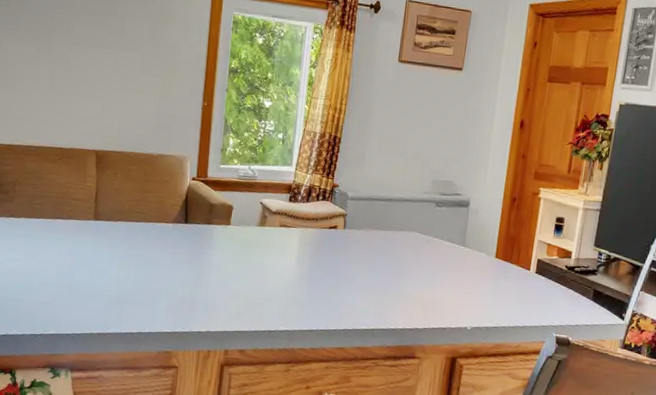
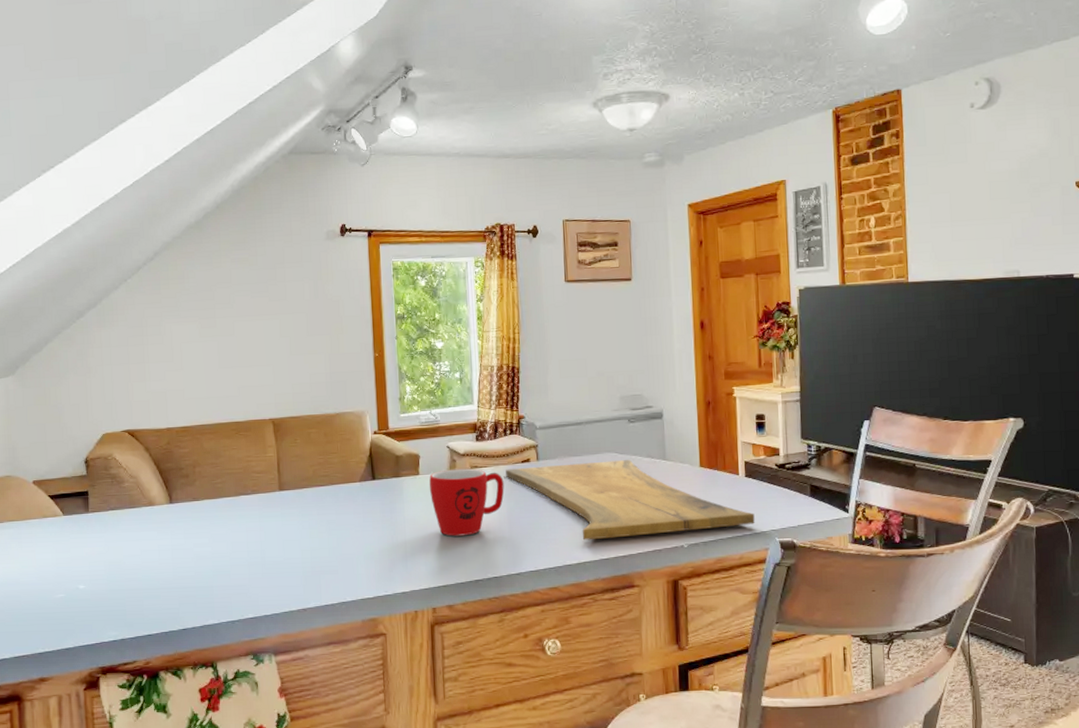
mug: none [238,224,310,289] -> present [429,468,504,536]
cutting board: none [312,232,538,318] -> present [506,460,755,541]

